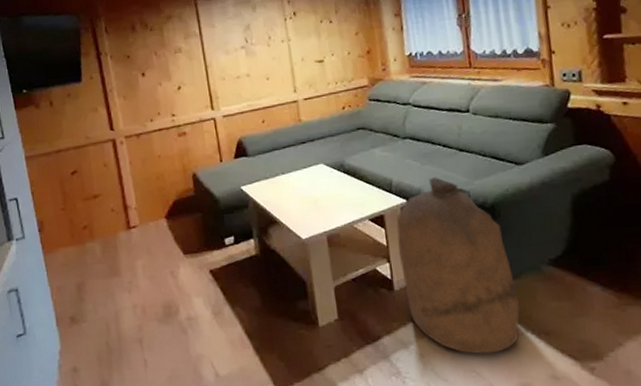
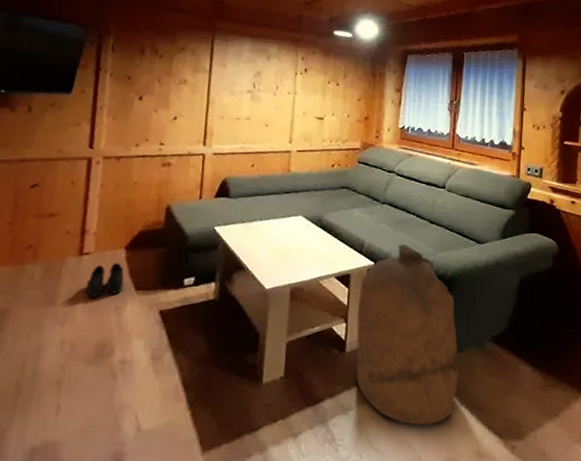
boots: none [140,232,173,266] -> present [85,263,125,298]

